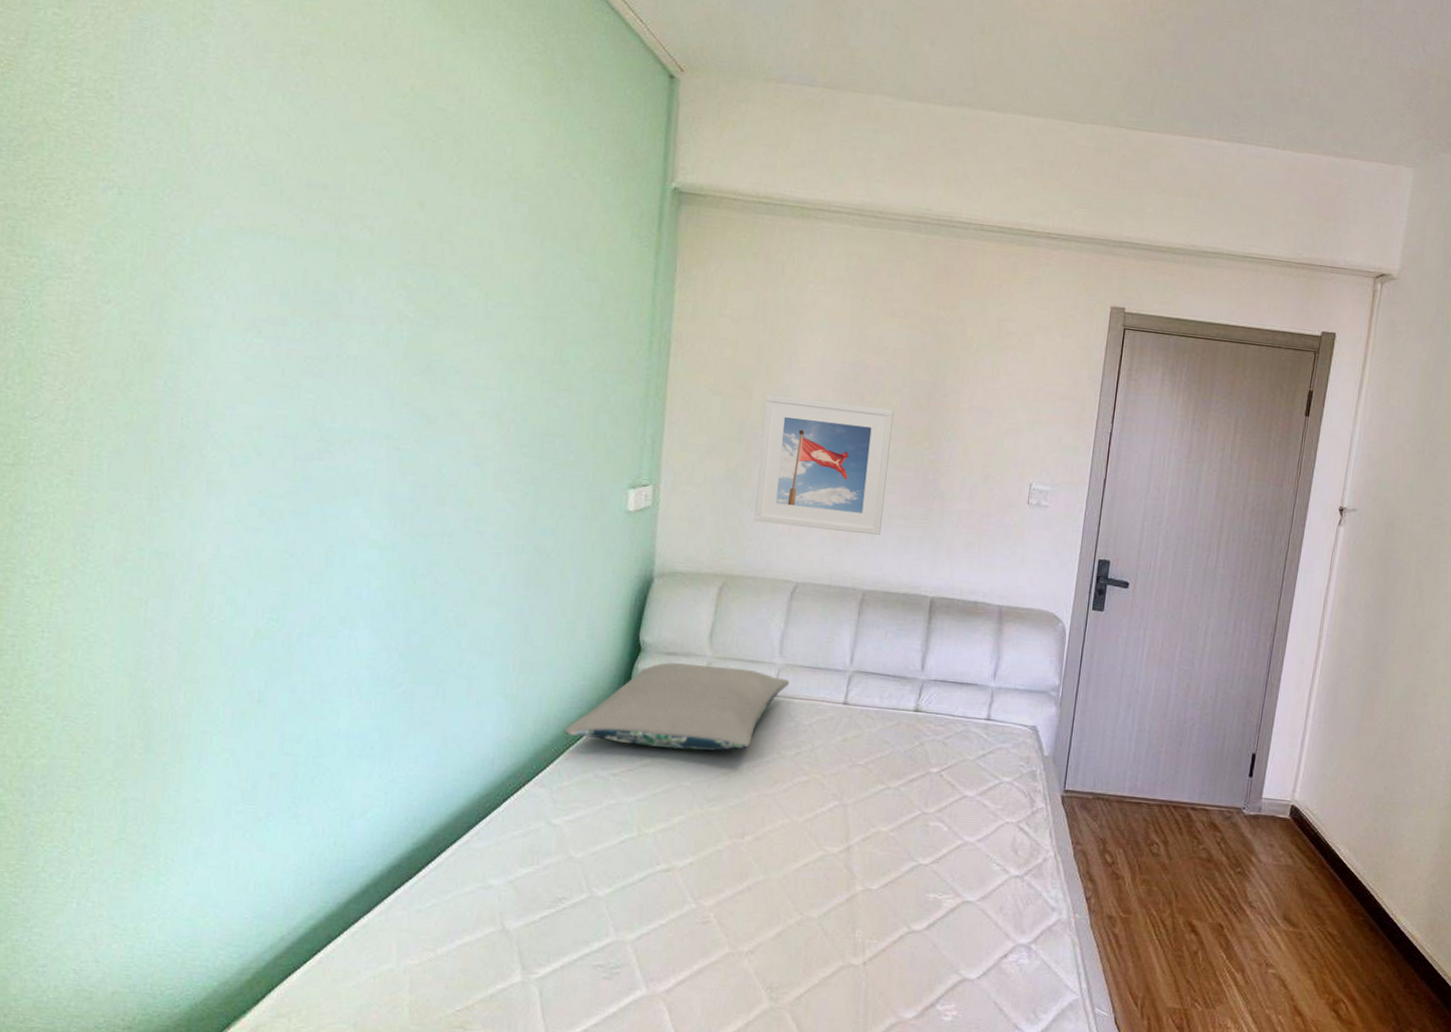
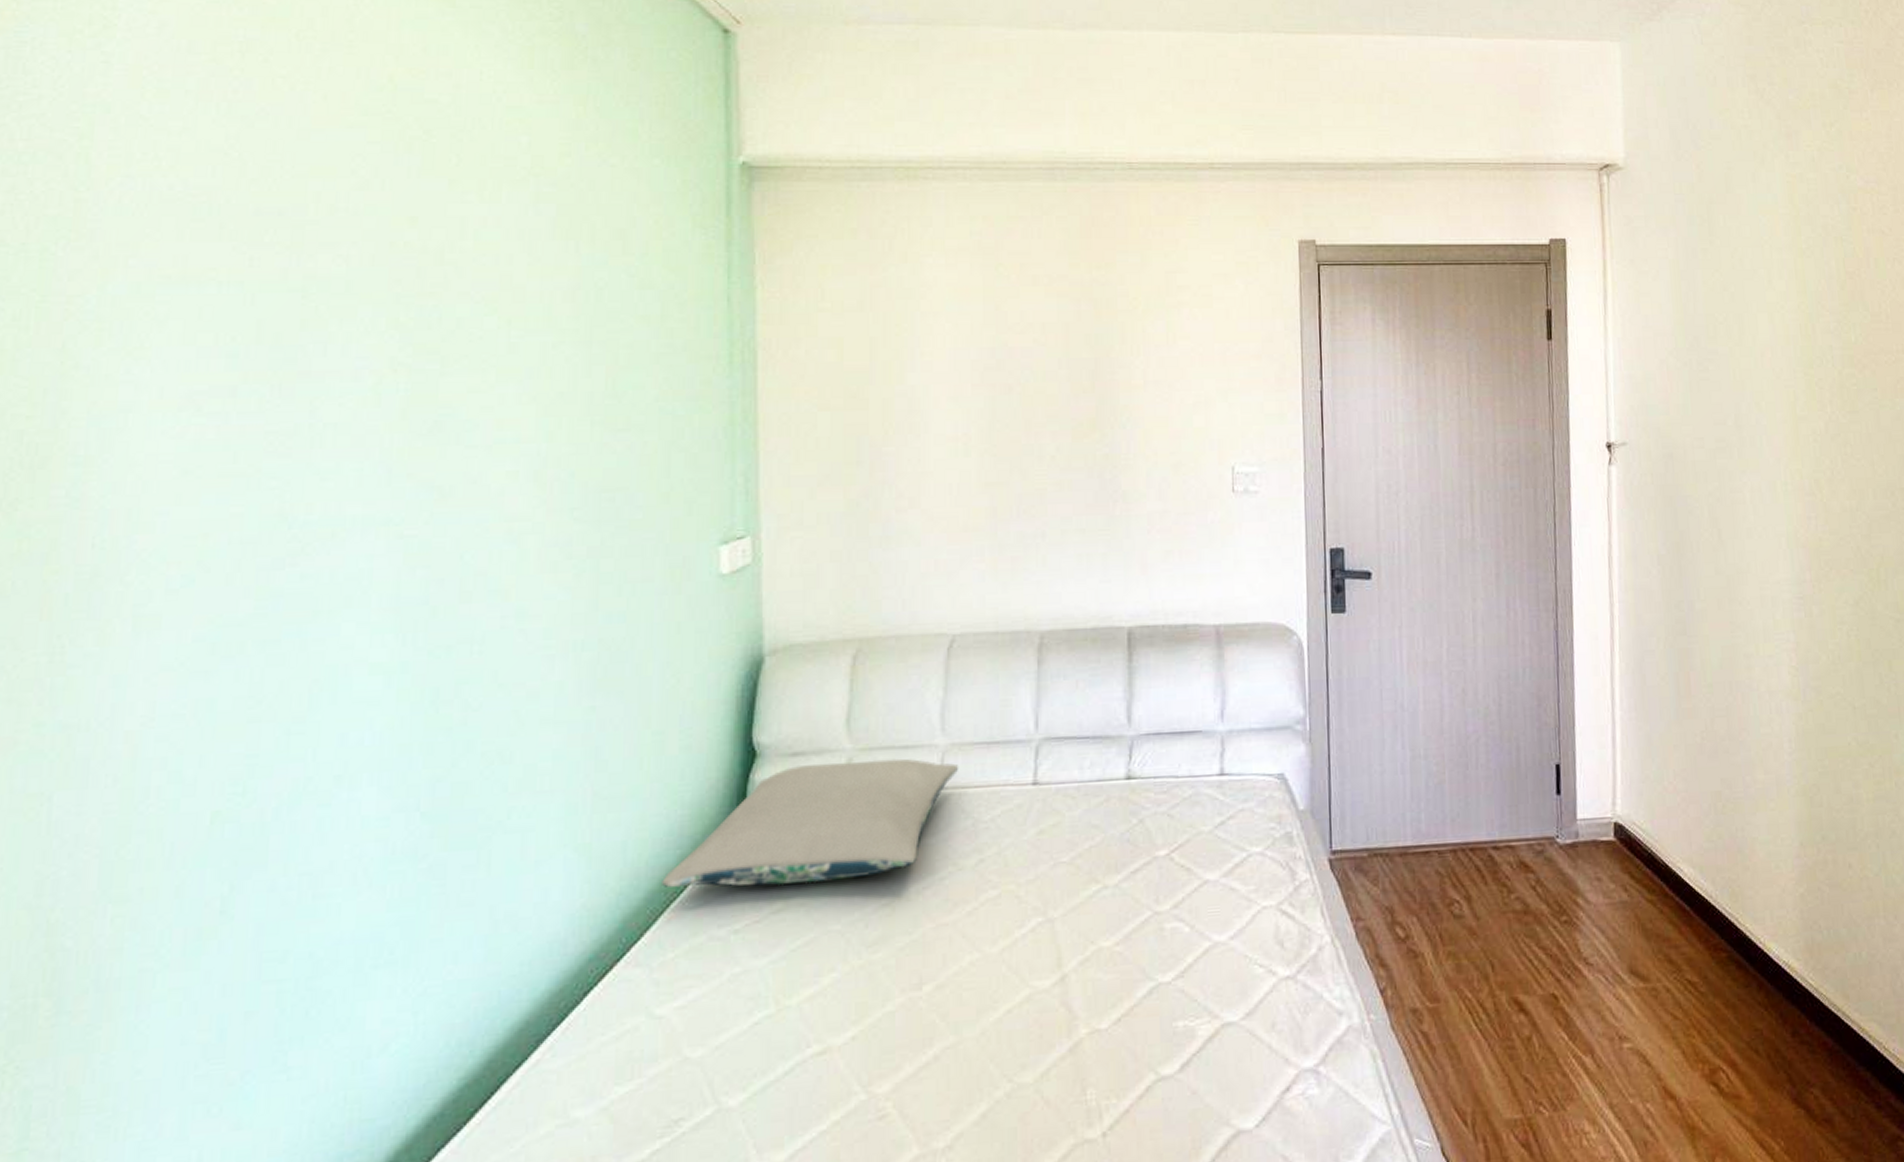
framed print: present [754,394,894,536] -> none [887,398,1053,564]

